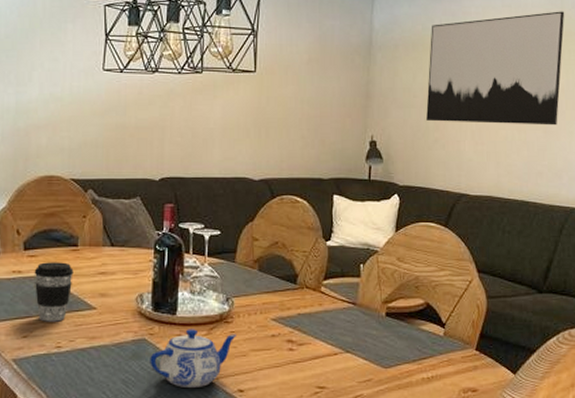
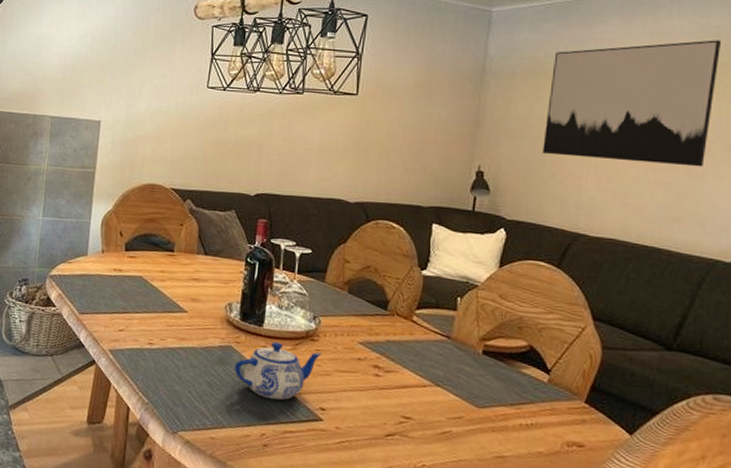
coffee cup: present [34,262,74,322] -> none [133,264,169,320]

